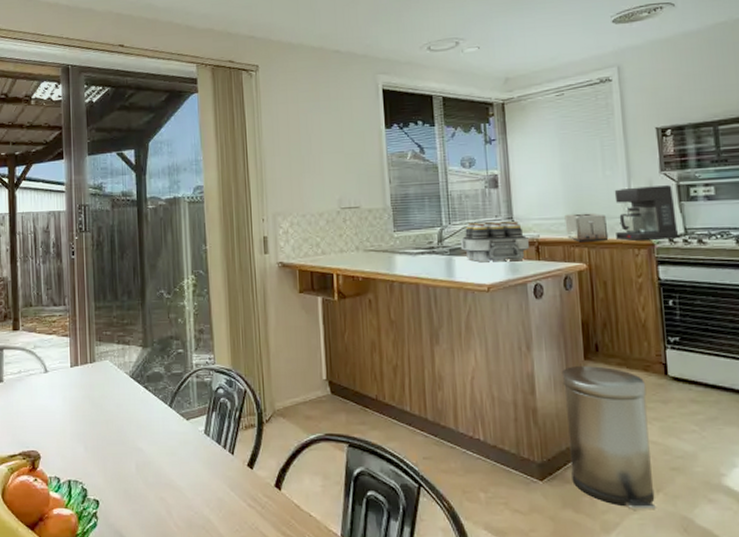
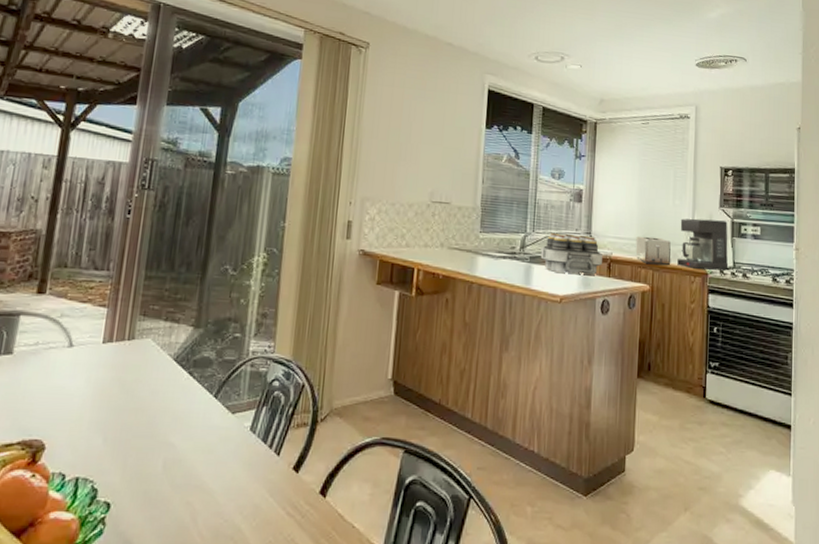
pedal bin: present [561,366,656,510] -> none [613,383,687,529]

